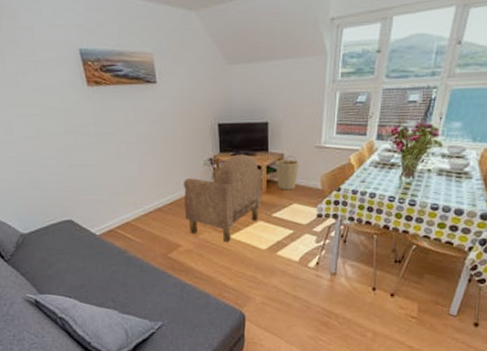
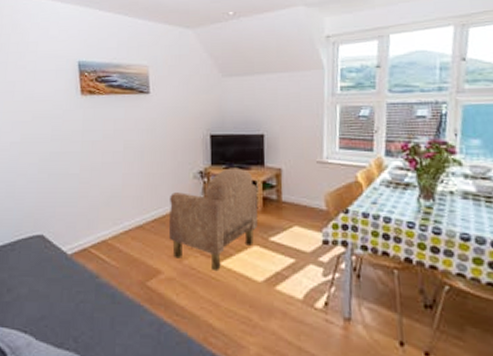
basket: present [275,155,299,191] -> none [272,170,299,210]

